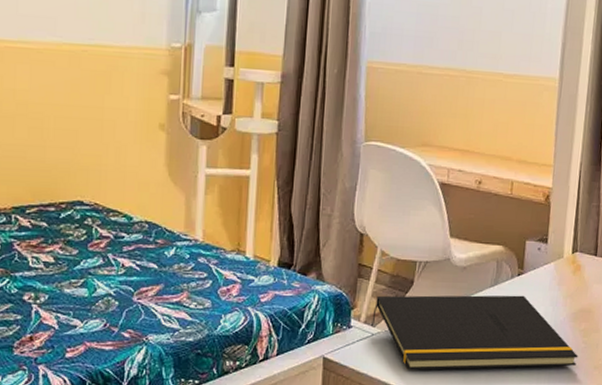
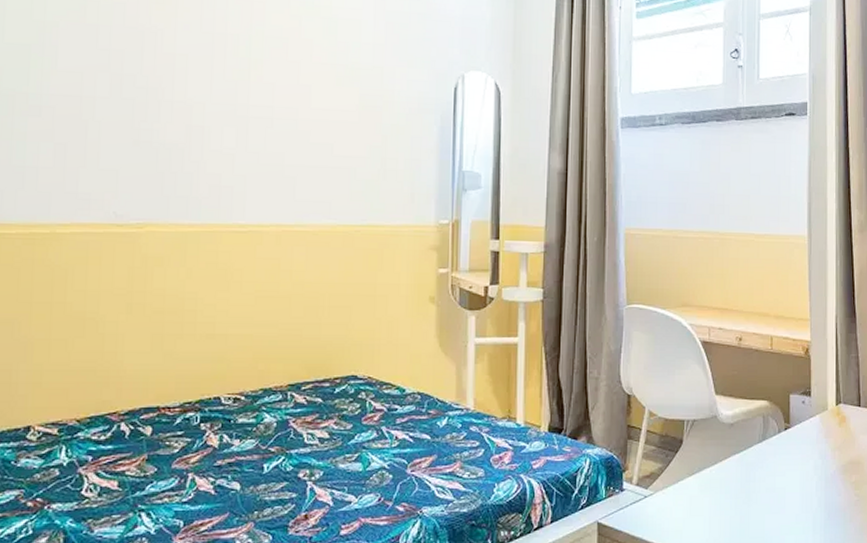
notepad: present [371,295,578,370] -> none [644,450,852,532]

